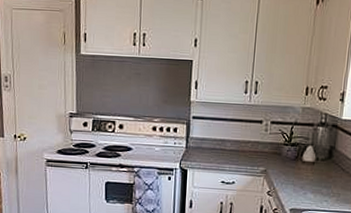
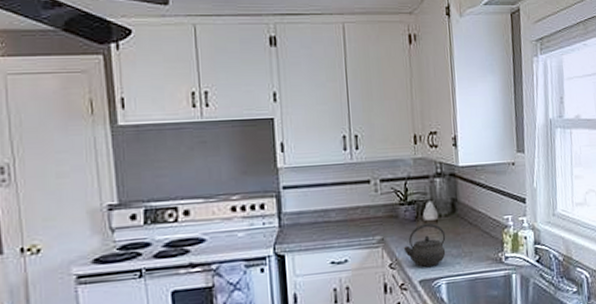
kettle: none [281,164,320,199] -> present [403,223,446,267]

